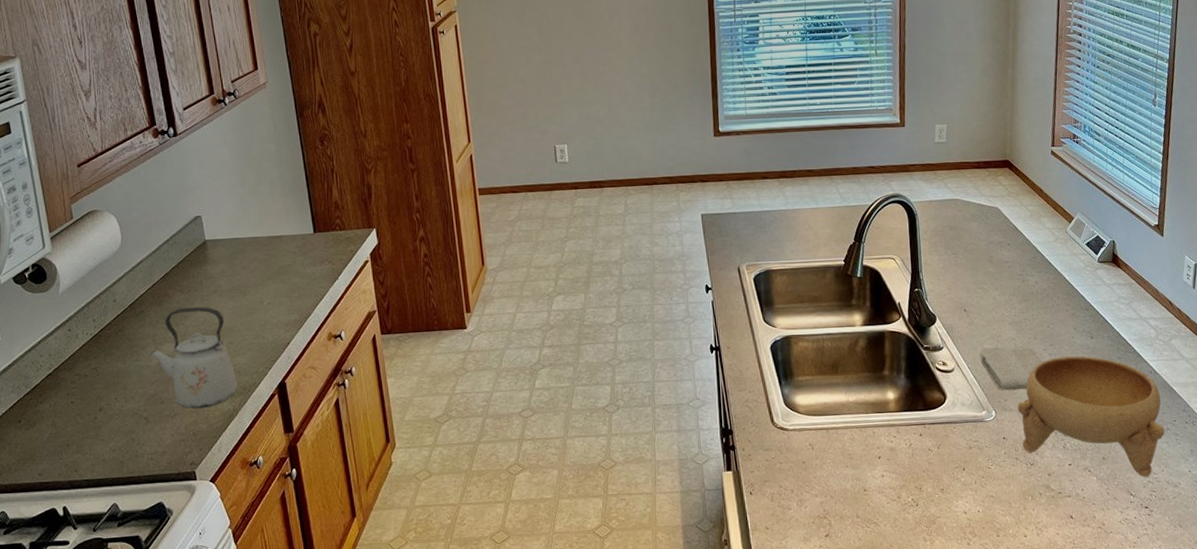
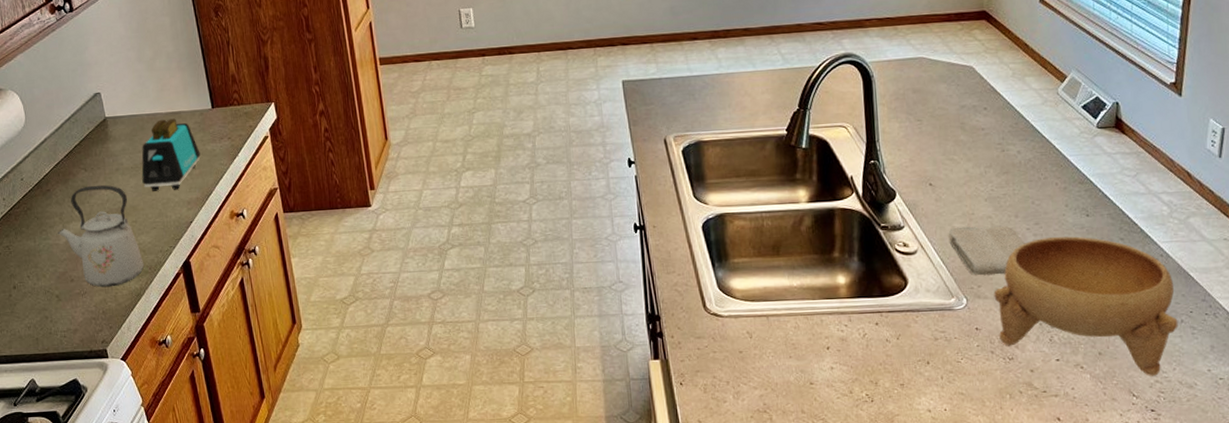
toaster: none [240,242,301,313] -> present [141,118,201,191]

